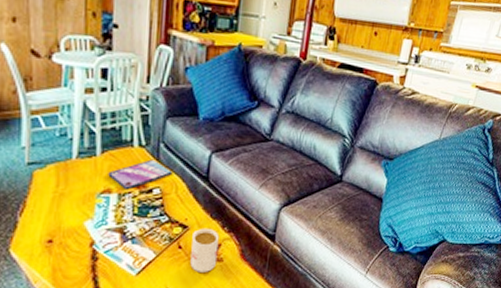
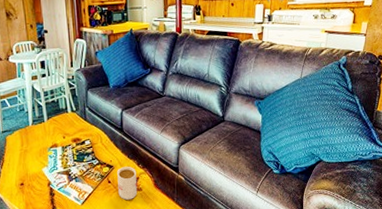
video game case: present [108,159,173,190] -> none [53,120,97,144]

